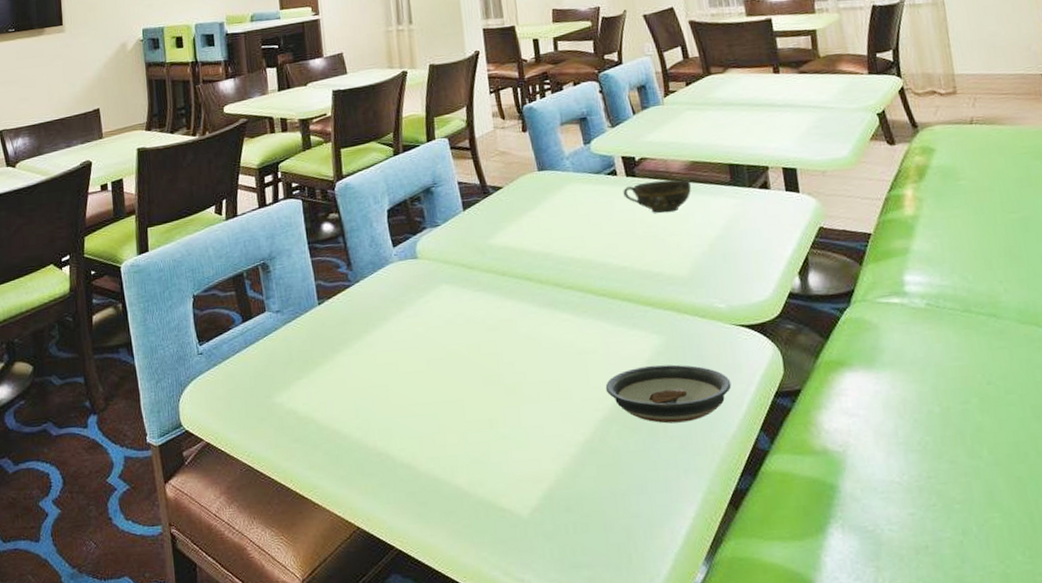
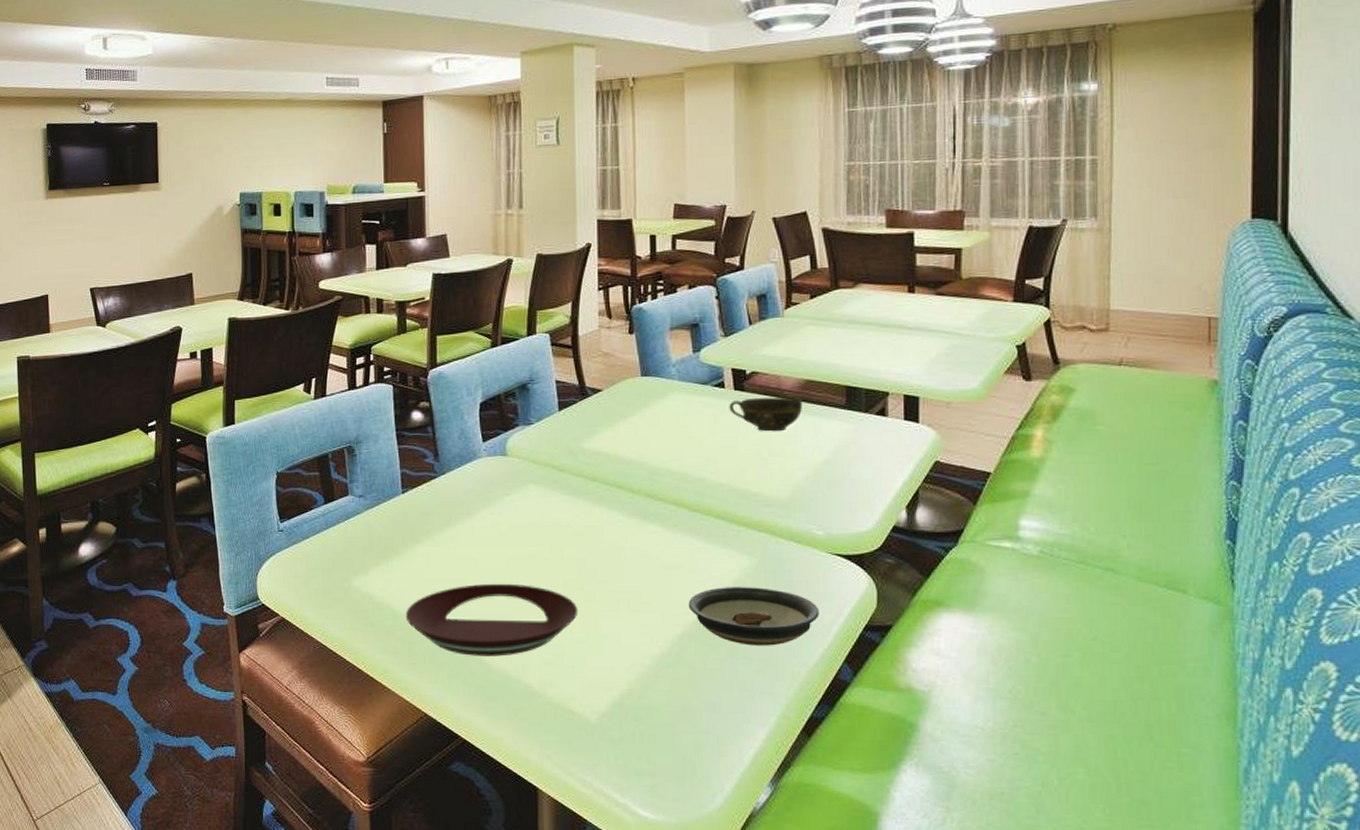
plate: none [330,384,501,463] -> present [405,583,578,656]

